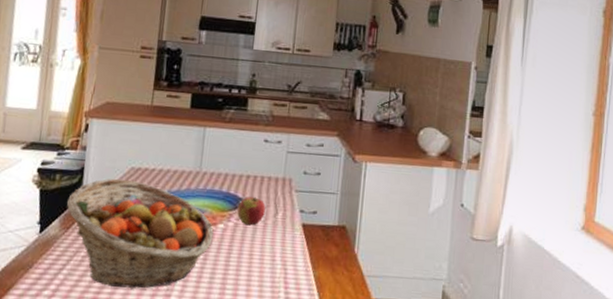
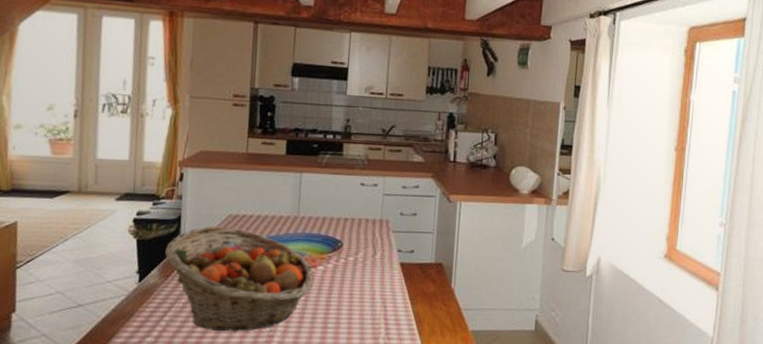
apple: present [237,196,266,226] -> none [337,239,364,267]

